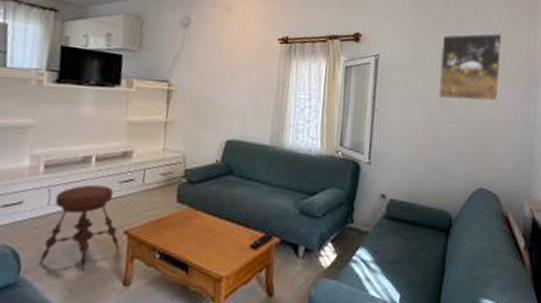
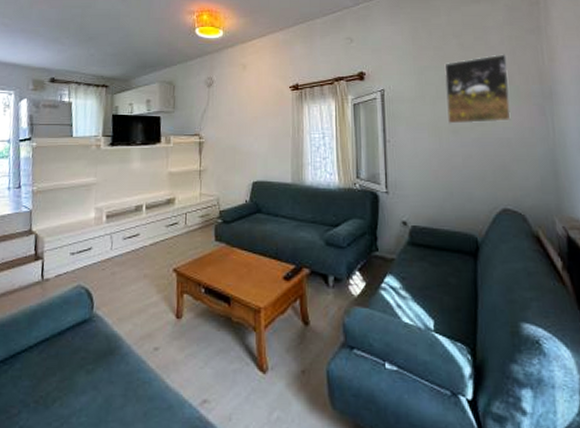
stool: present [38,184,120,271] -> none [107,230,171,306]

